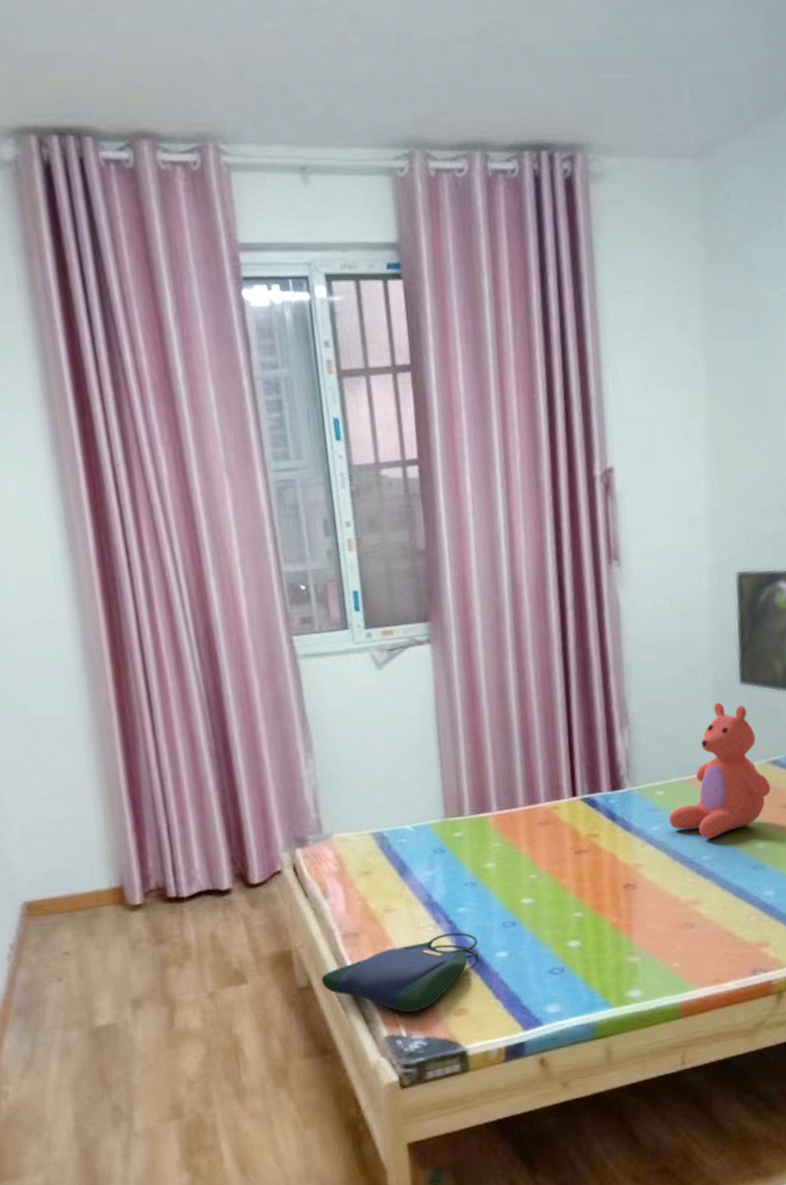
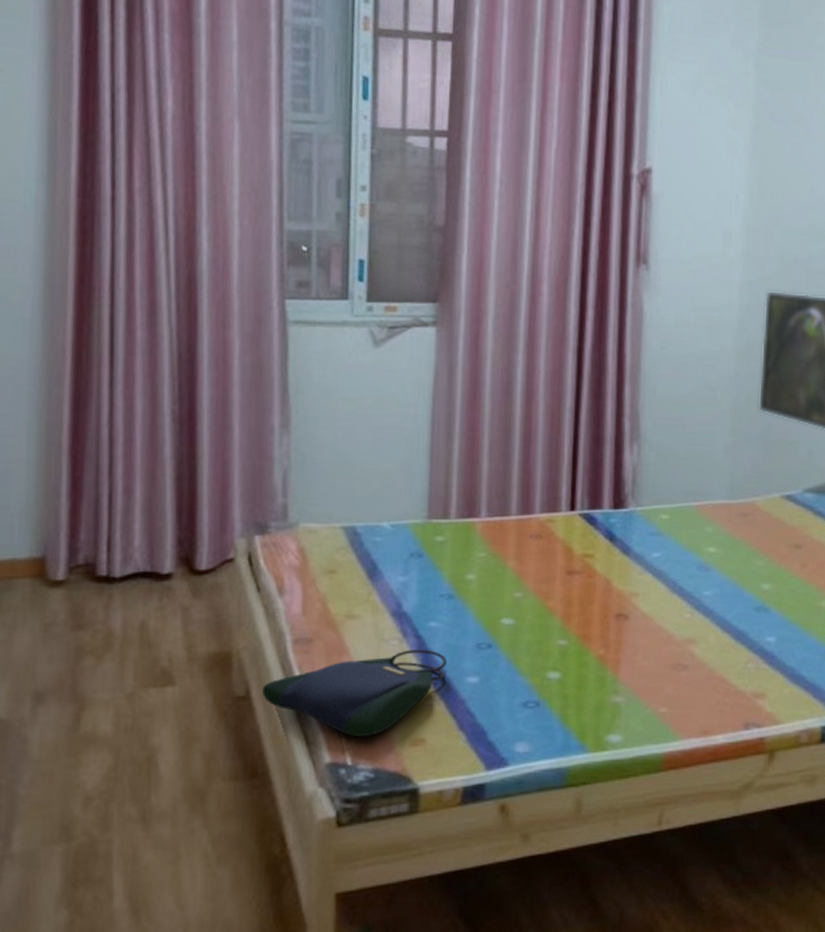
teddy bear: present [669,702,771,839] -> none [671,426,782,573]

